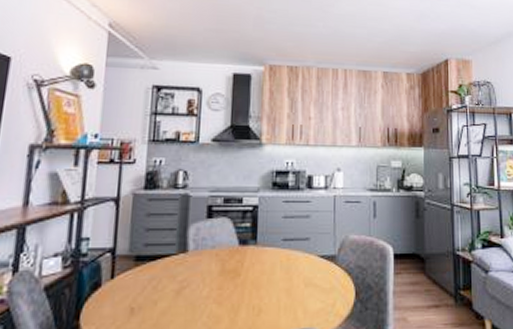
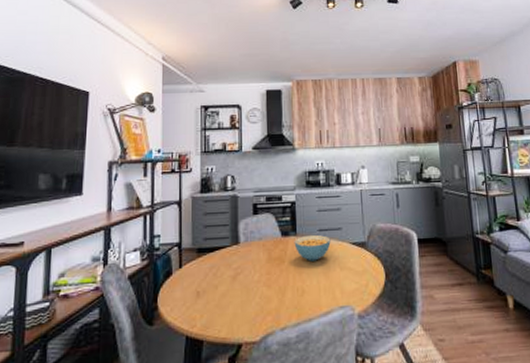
cereal bowl: none [253,244,296,276] -> present [294,234,331,261]

